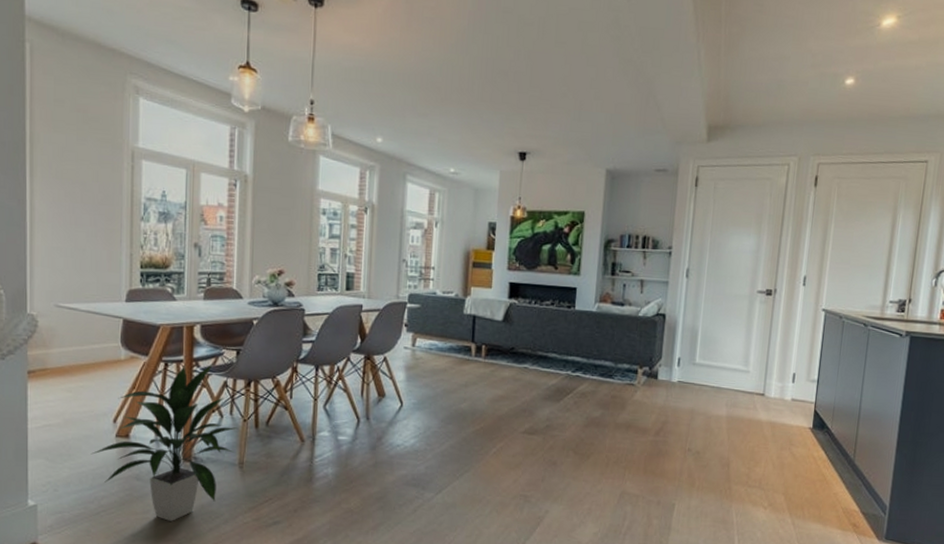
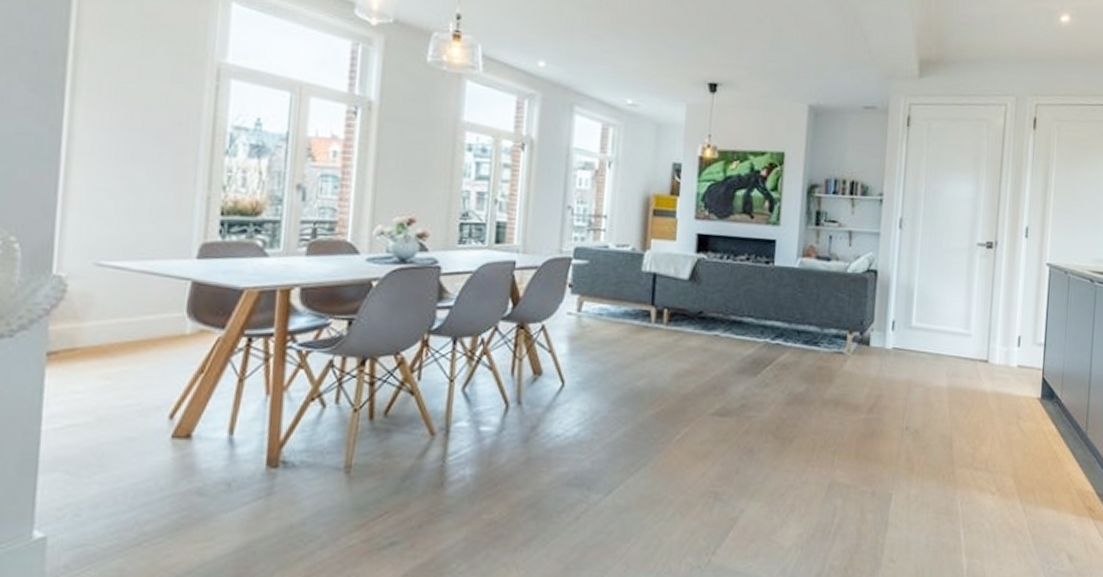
indoor plant: present [91,364,238,521] -> none [133,337,345,549]

